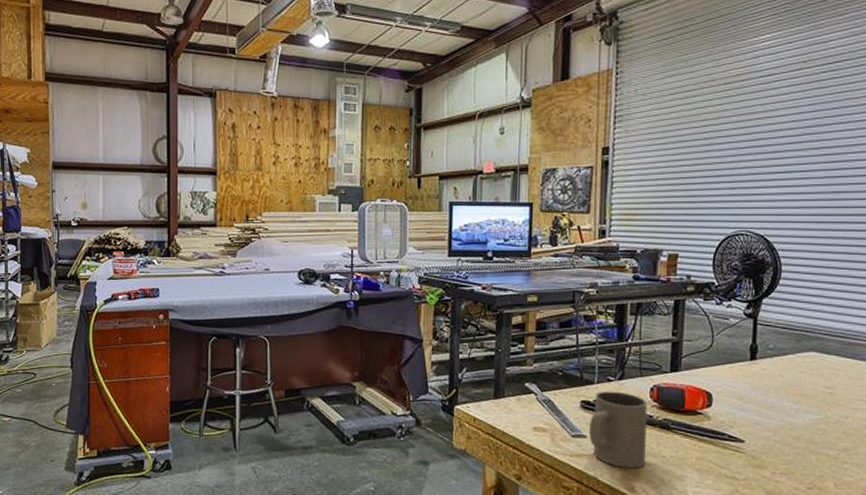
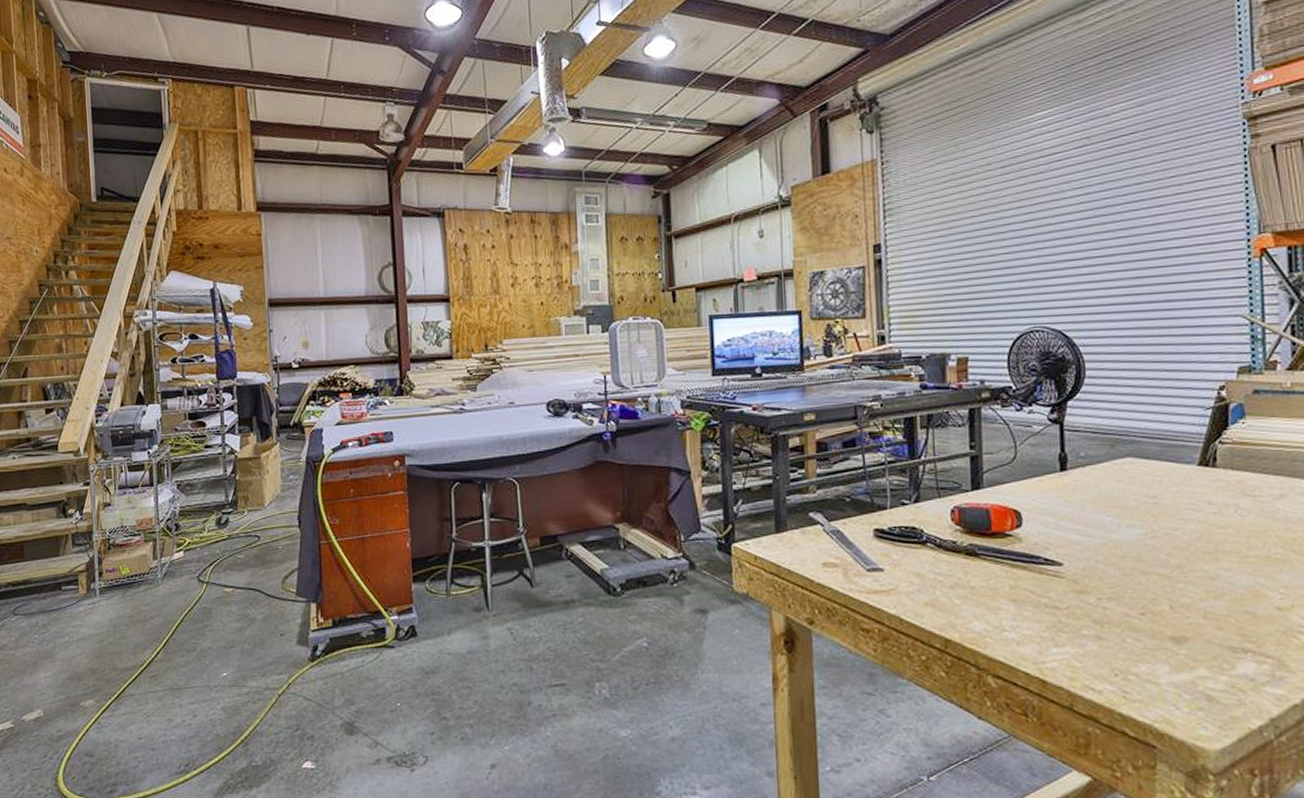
mug: present [588,391,648,468] -> none [885,516,953,603]

